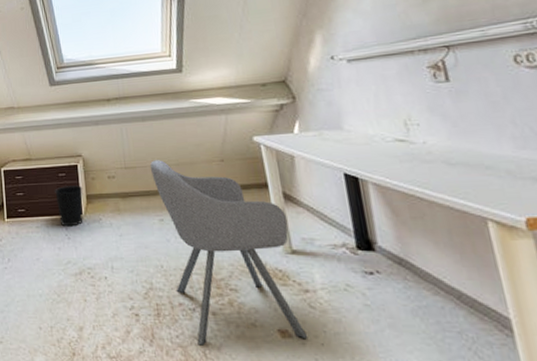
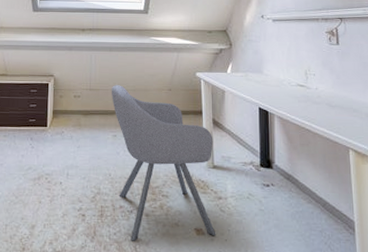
wastebasket: present [55,185,83,227] -> none [25,101,51,137]

